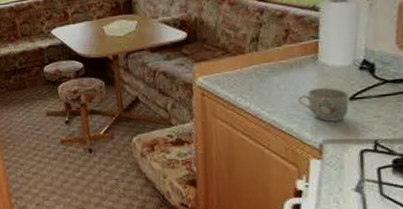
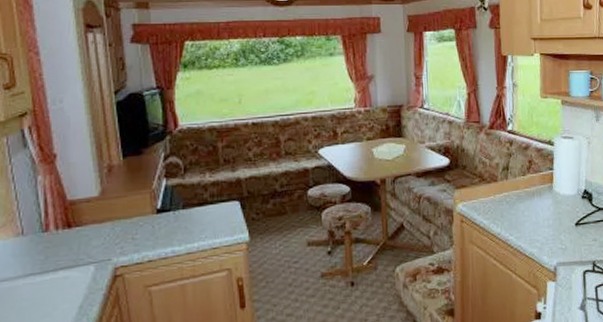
mug: present [297,87,350,122] -> none [538,214,576,246]

